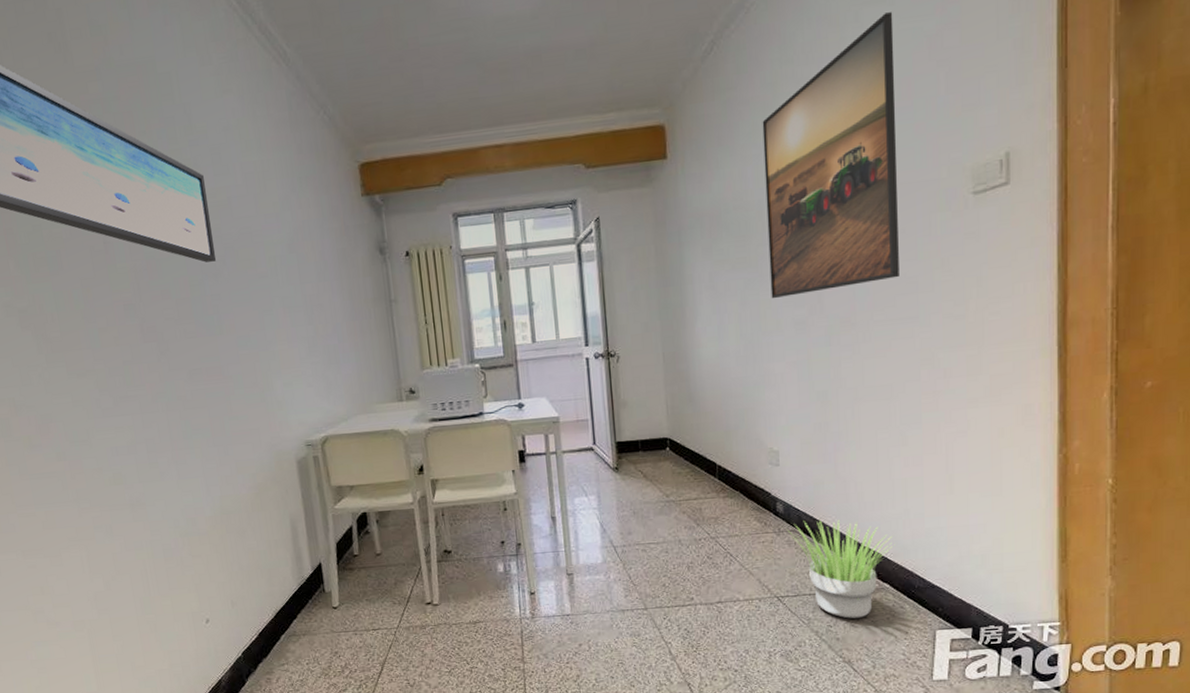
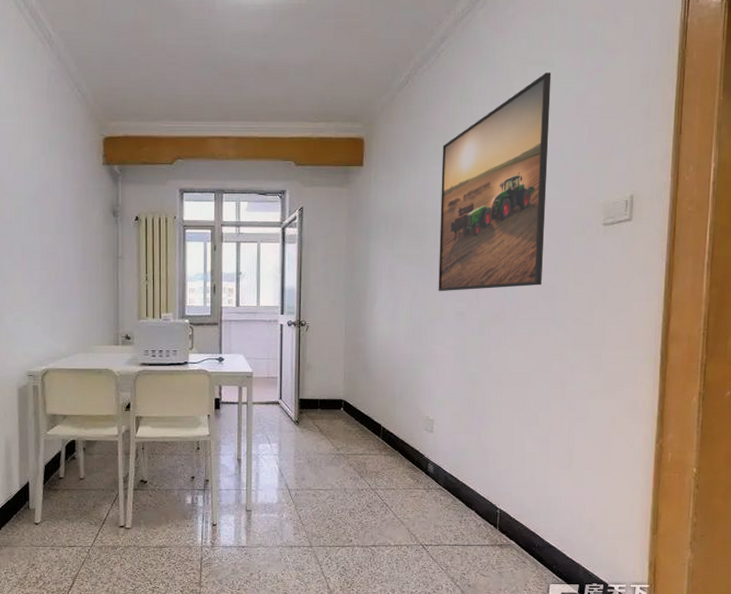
potted plant: present [789,519,895,619] -> none [436,481,522,569]

